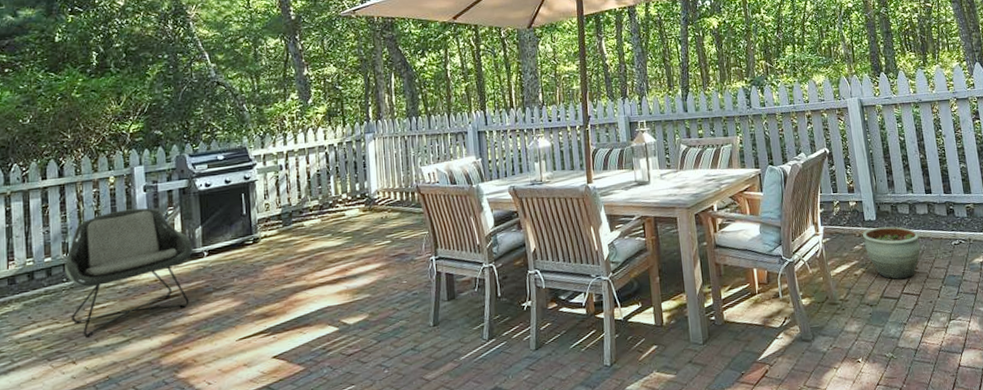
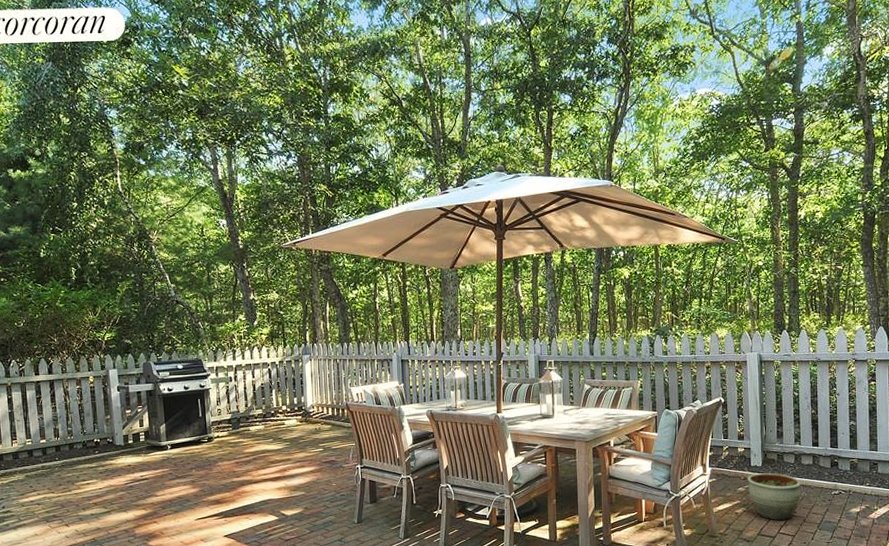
lounge chair: present [65,208,193,338] -> none [56,405,158,506]

